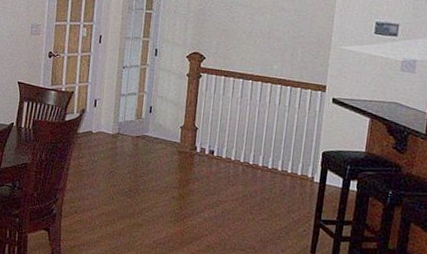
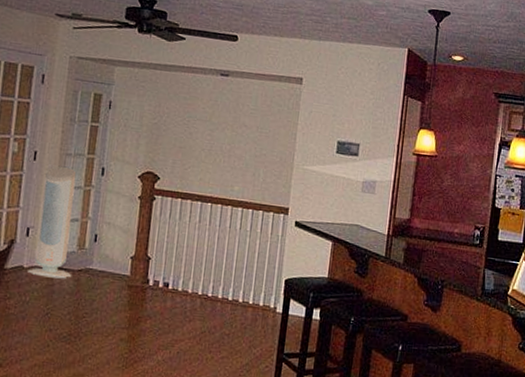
air purifier: none [95,48,134,144] -> present [26,167,77,279]

